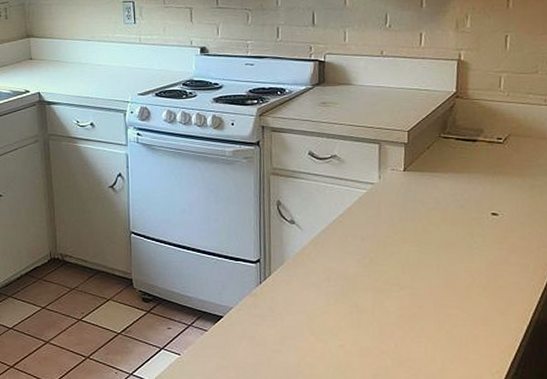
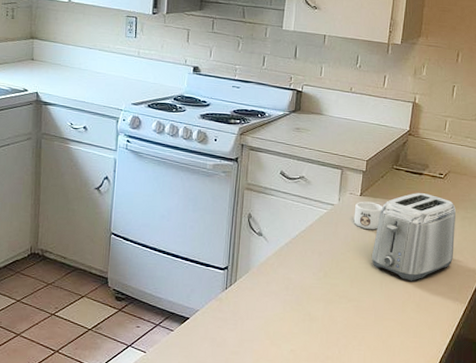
mug: none [398,176,433,209] -> present [353,201,383,230]
toaster: none [423,162,524,262] -> present [371,193,456,281]

